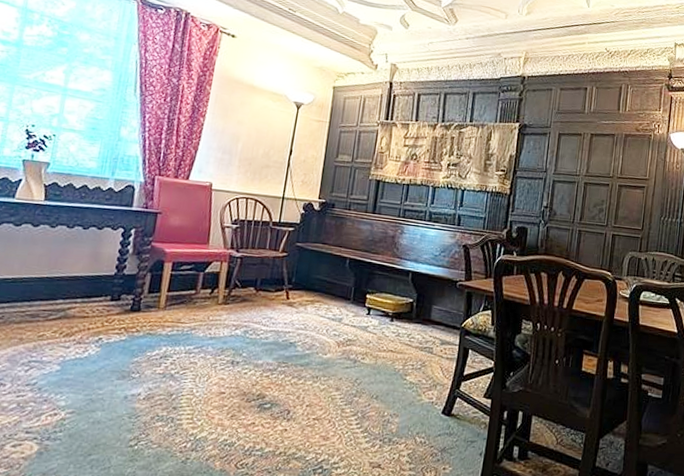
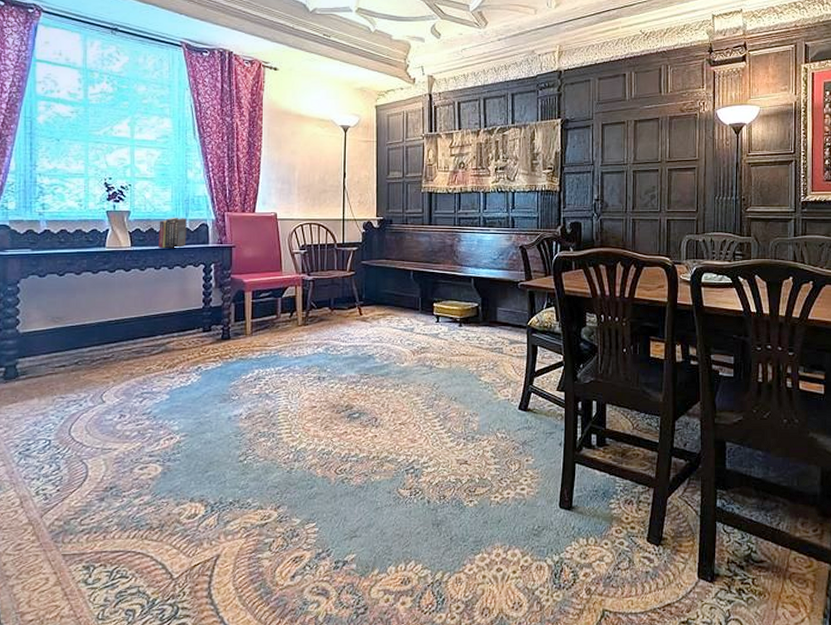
books: none [75,175,112,209] -> present [158,218,187,249]

